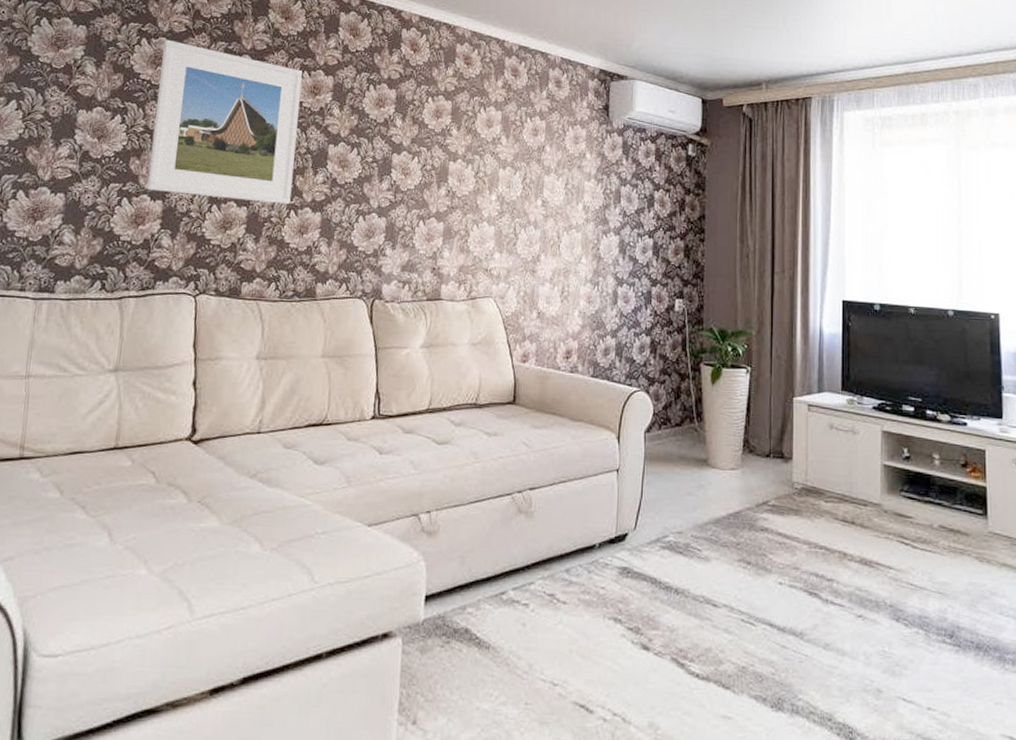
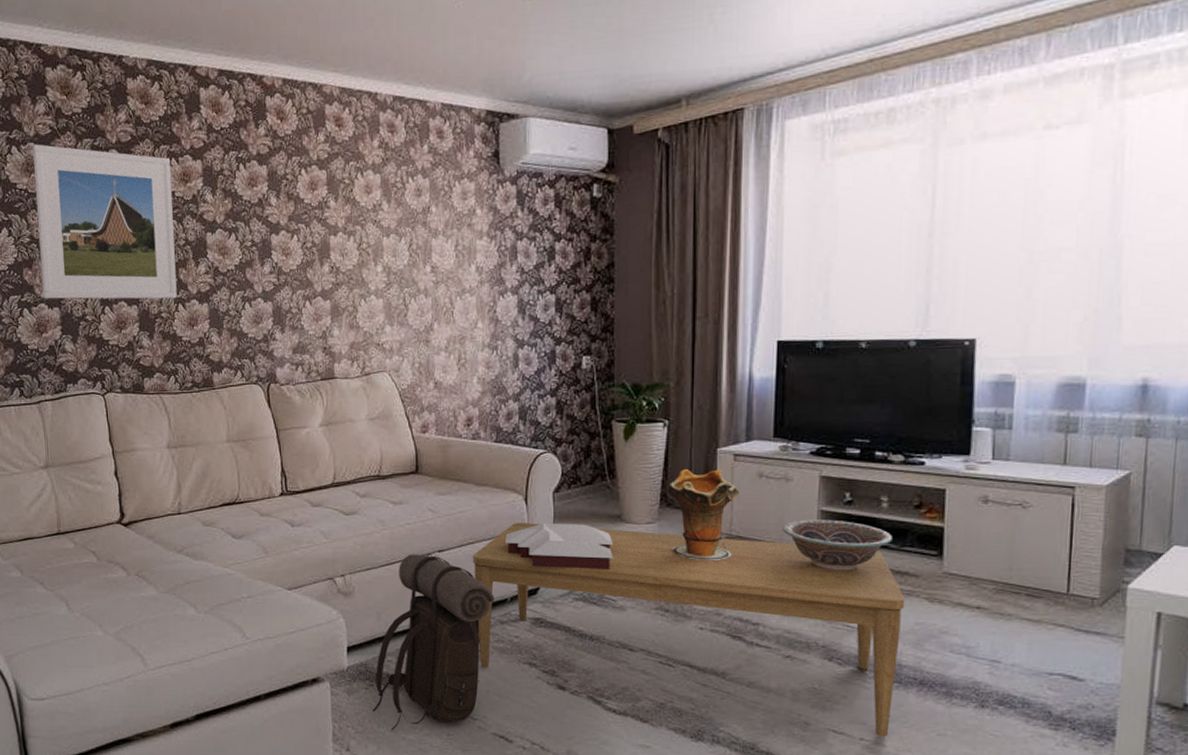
backpack: none [445,491,584,698] -> present [372,554,495,730]
coffee table: none [563,462,959,706] -> present [472,523,905,737]
books: none [597,463,700,518] -> present [505,523,613,571]
decorative vase: none [749,416,813,511] -> present [667,469,739,560]
decorative bowl: none [851,473,945,527] -> present [782,519,892,571]

